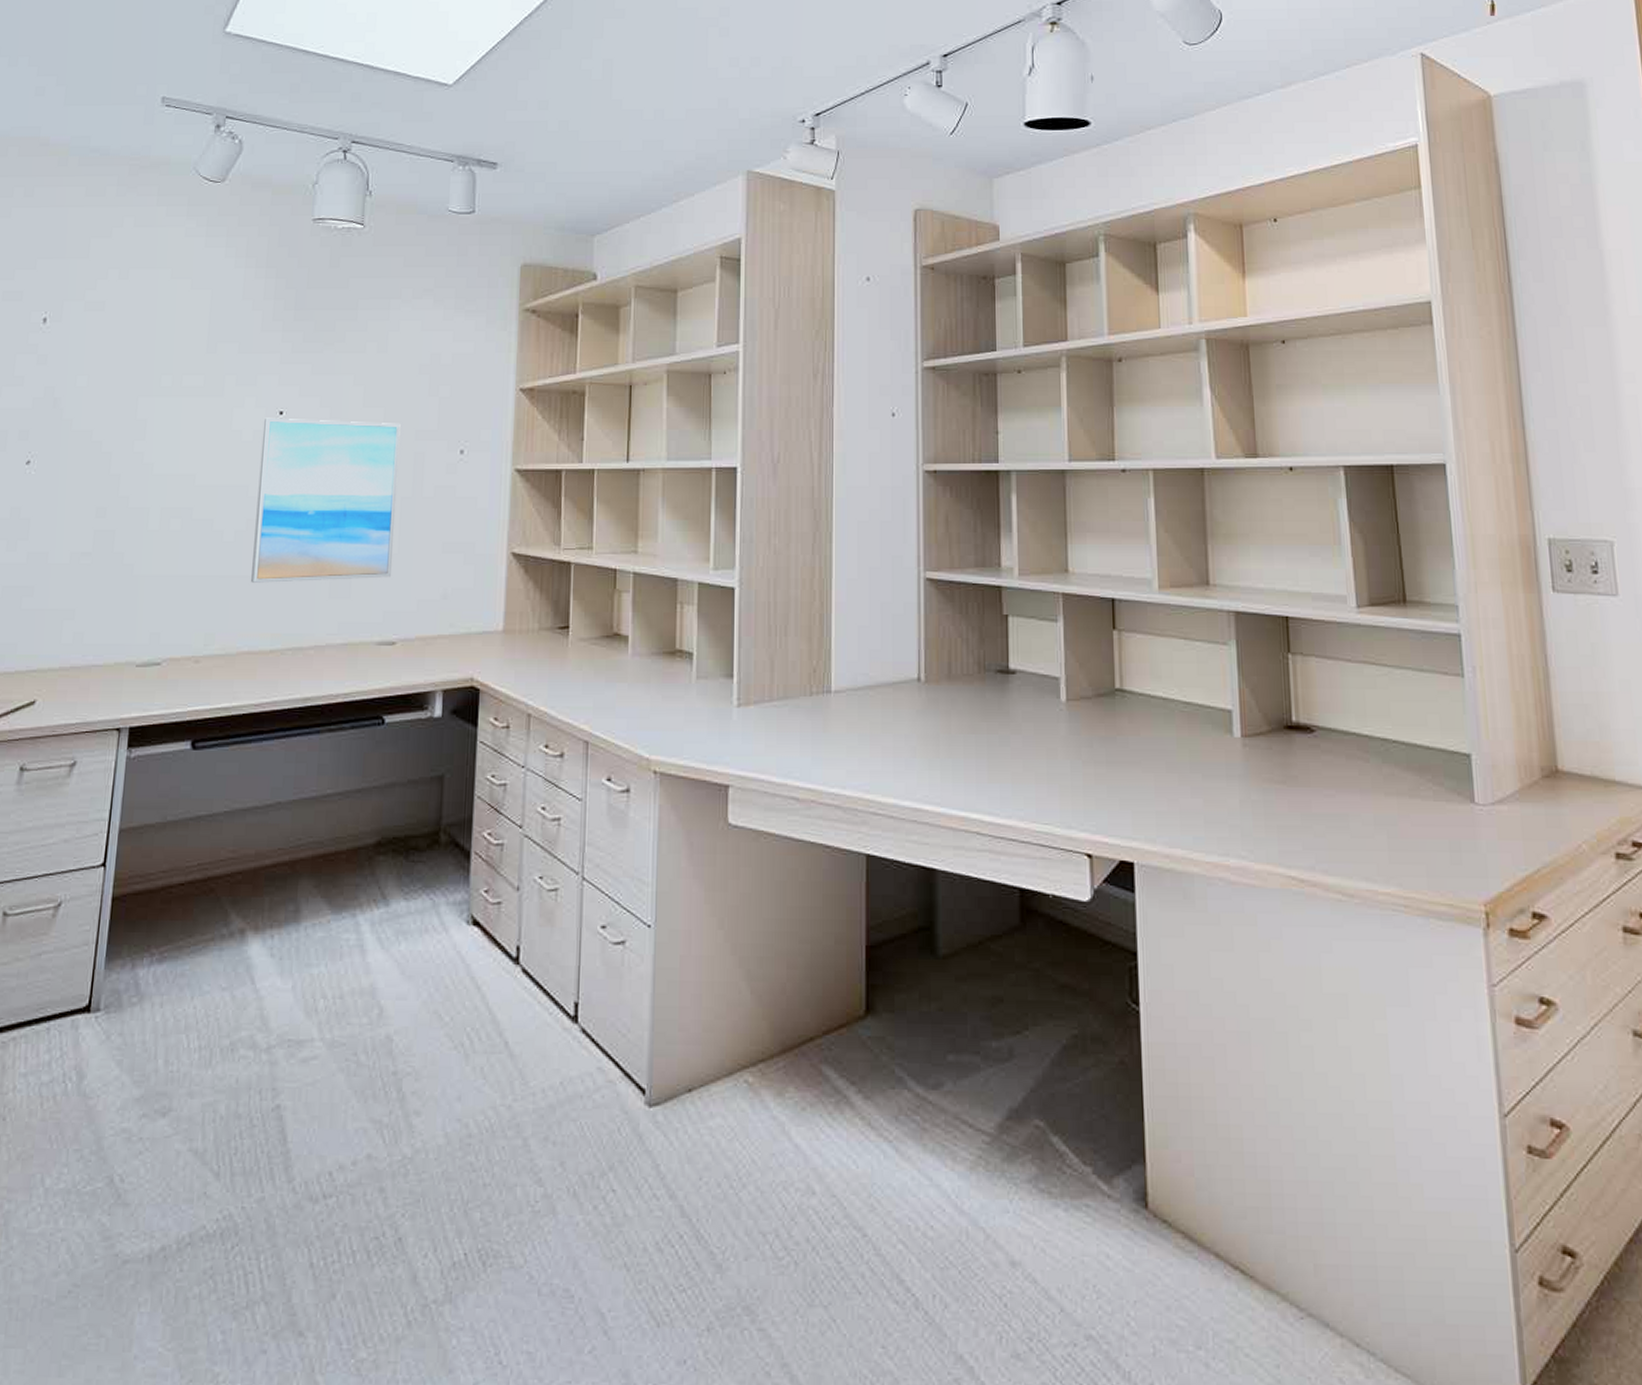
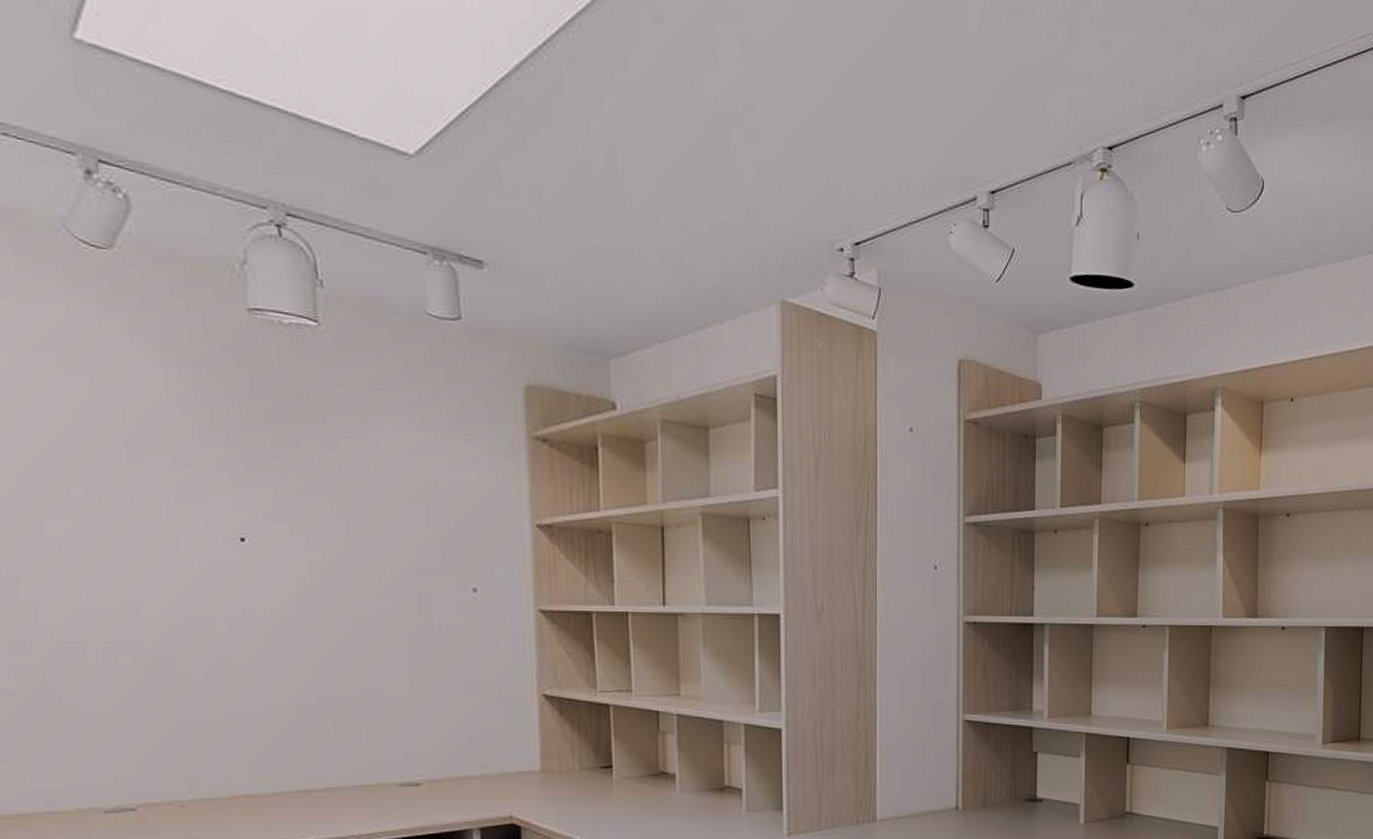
wall art: present [251,417,401,583] -> none [220,544,406,724]

